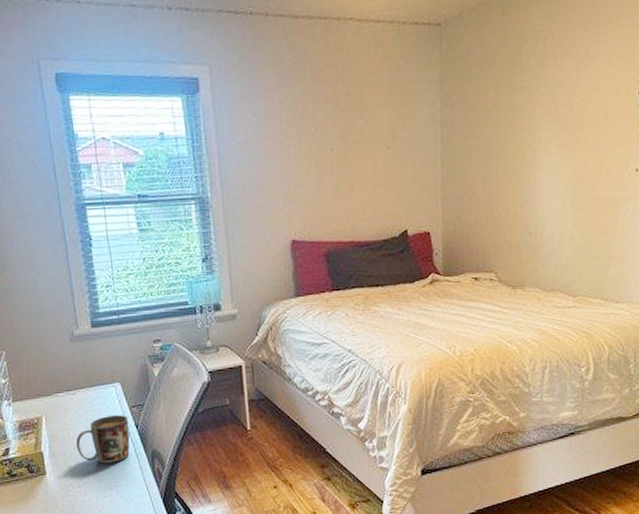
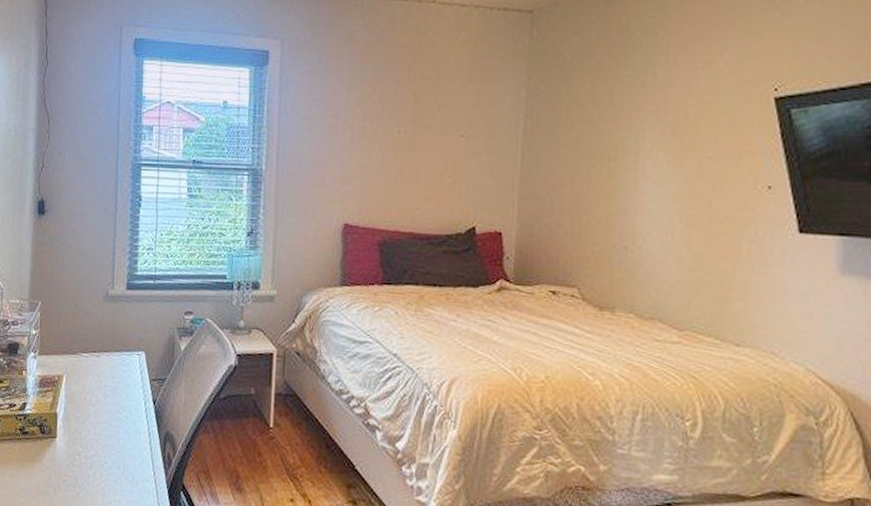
mug: present [75,415,130,464] -> none [90,385,146,439]

